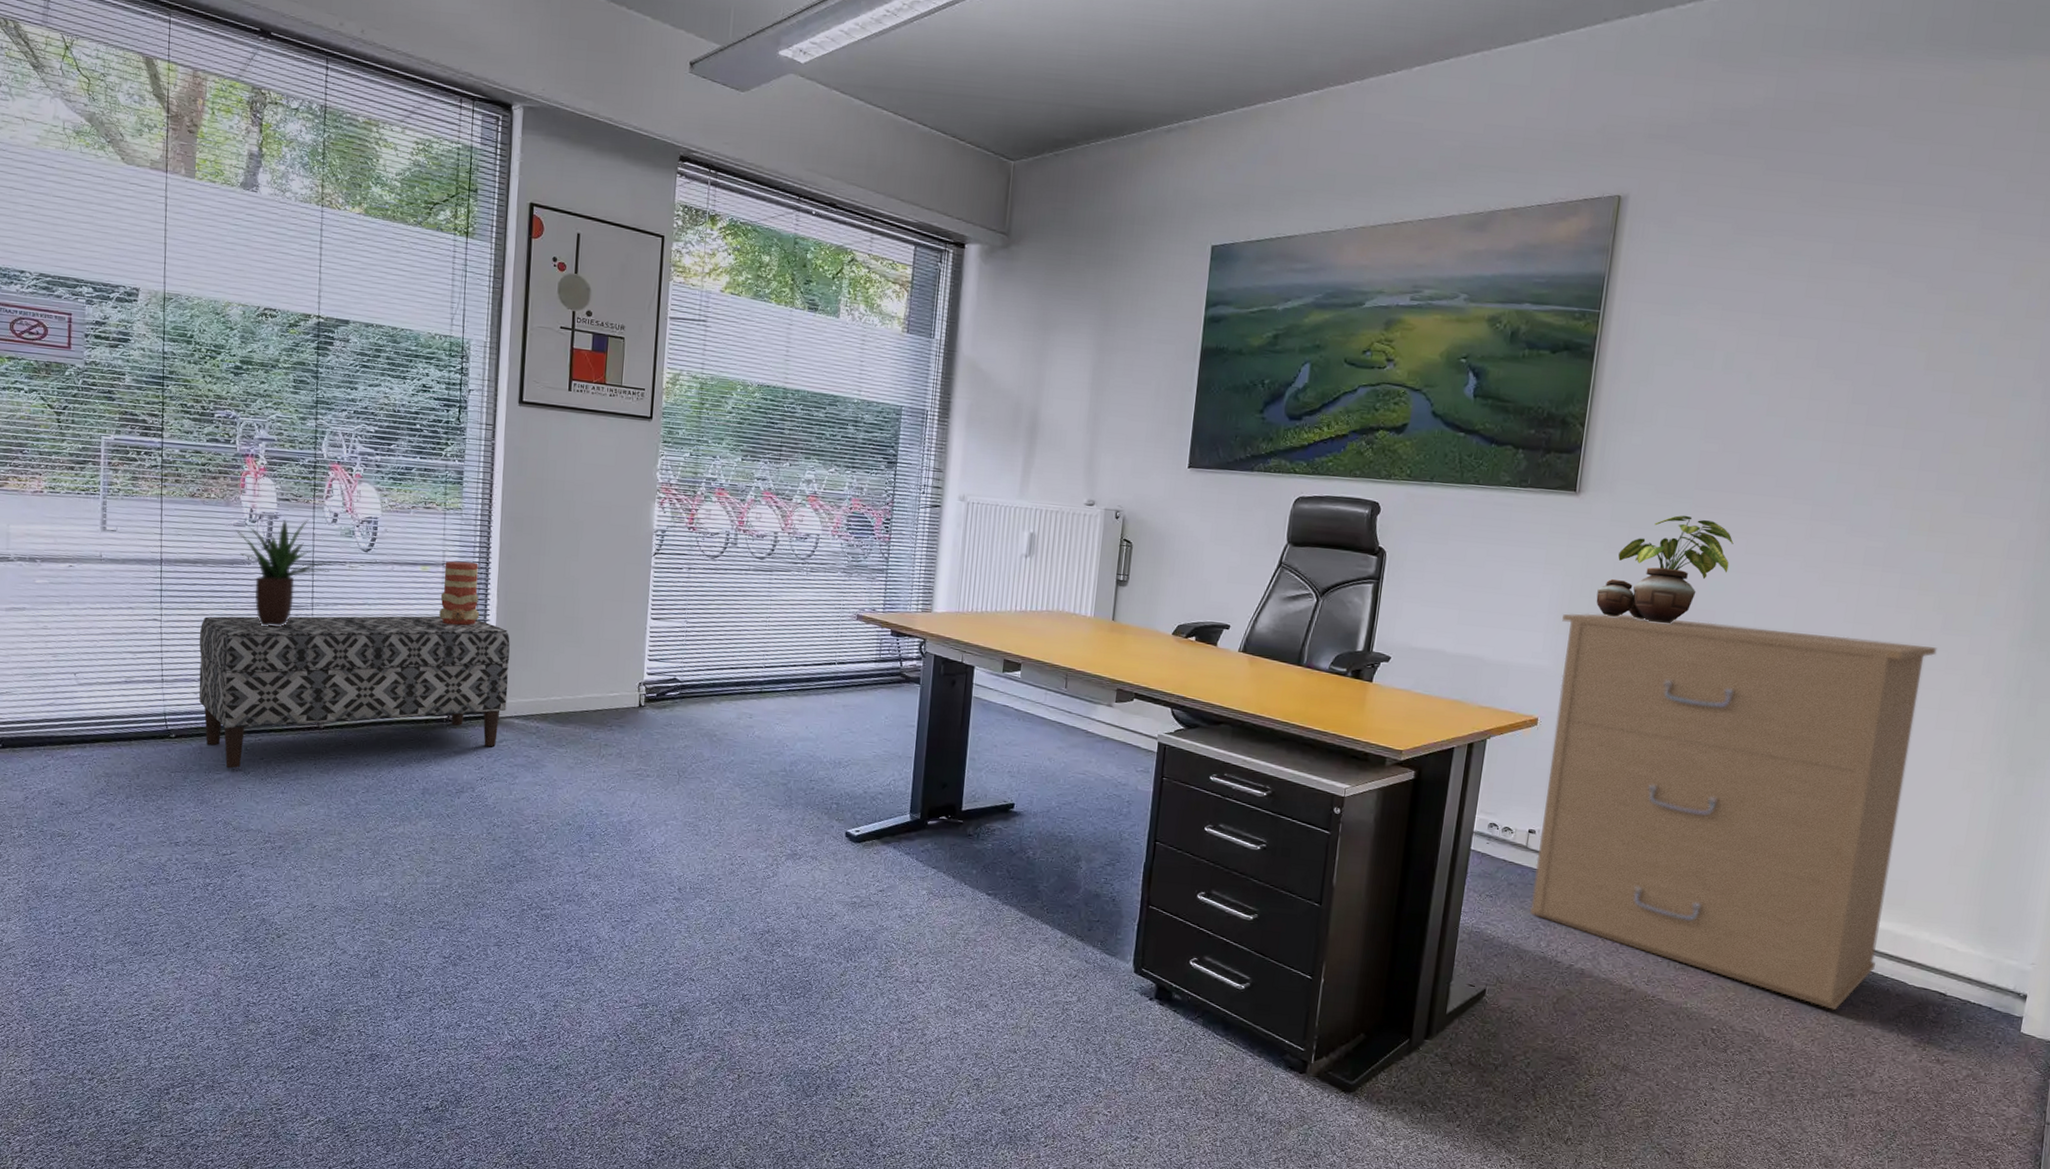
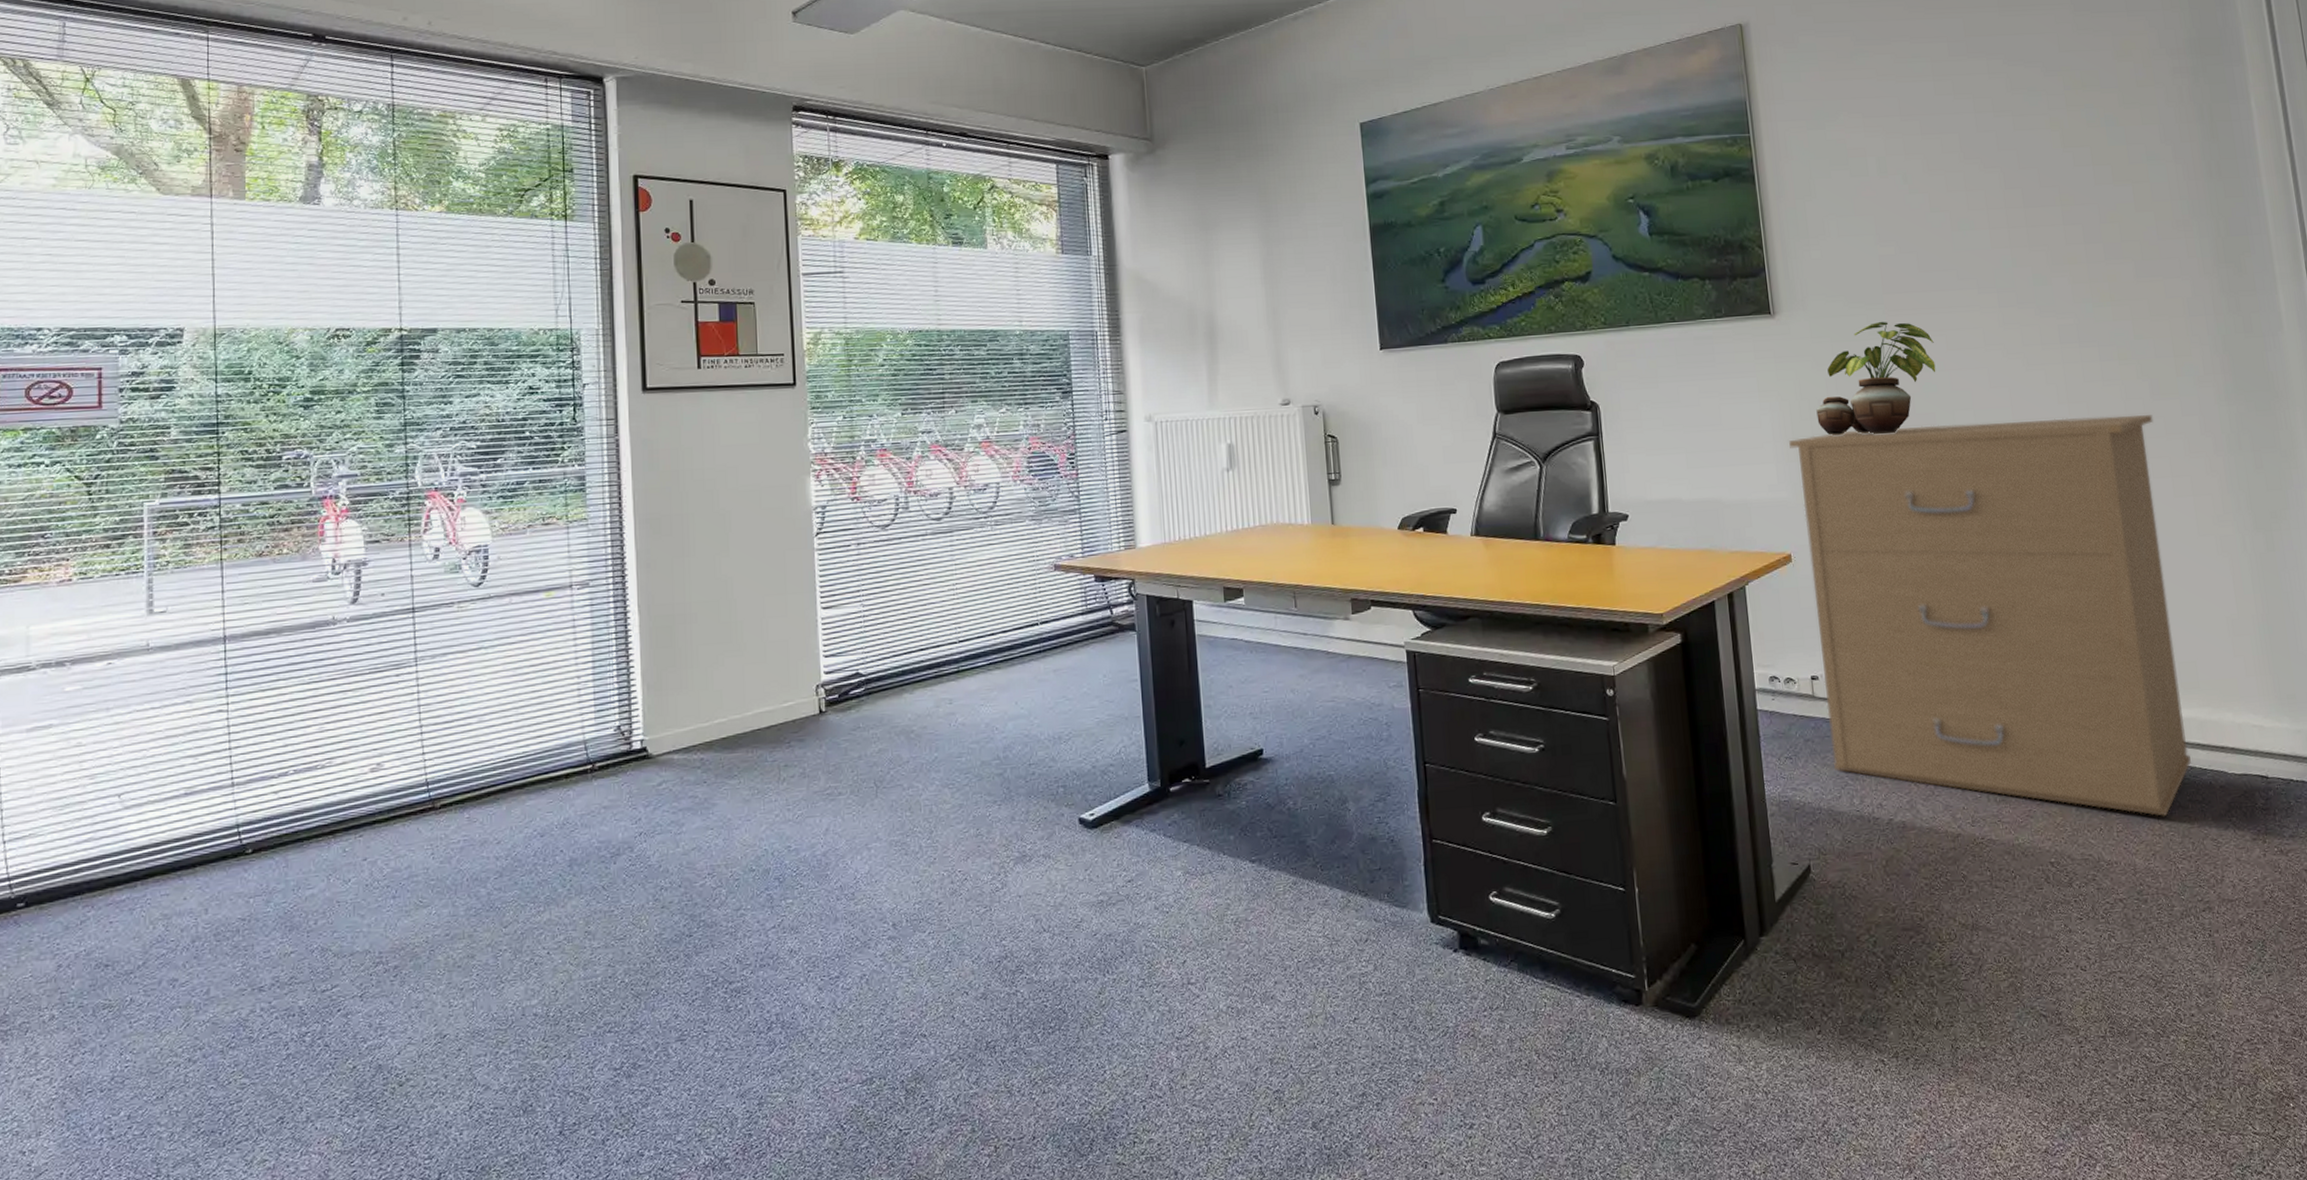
bench: present [199,615,510,769] -> none [277,643,663,879]
potted plant: present [235,519,331,627] -> none [315,559,436,696]
vase: present [439,561,480,626] -> none [571,578,620,656]

